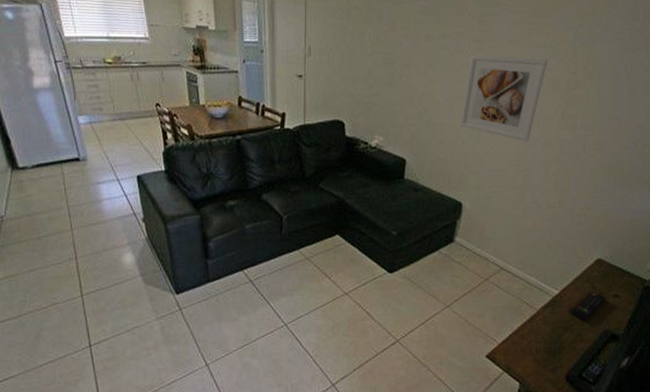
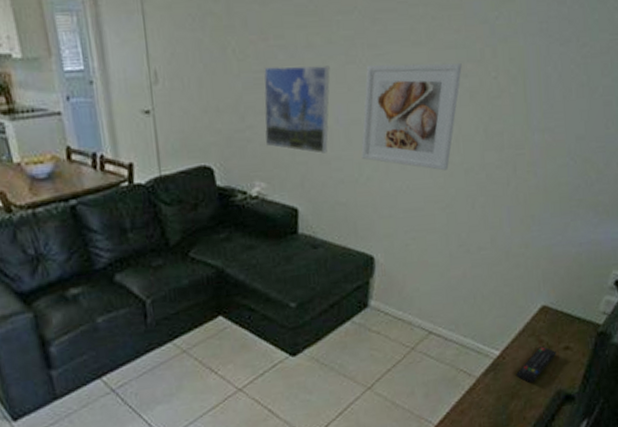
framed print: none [386,51,442,119] -> present [264,64,330,154]

